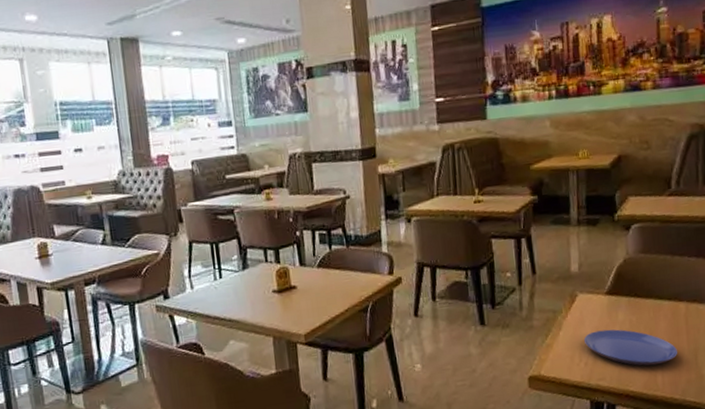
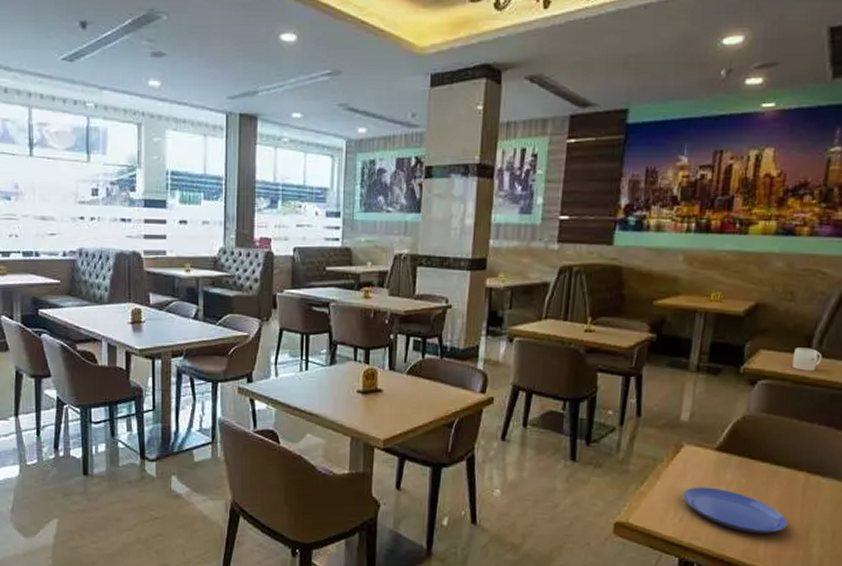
mug: none [657,189,682,211] -> present [791,347,822,371]

